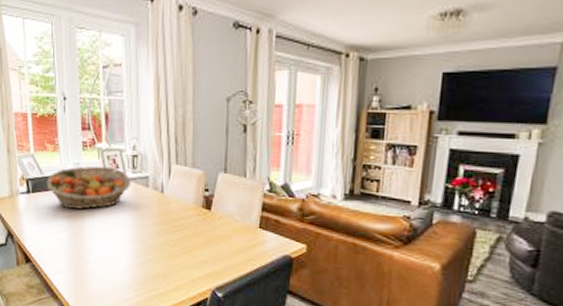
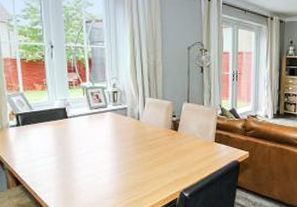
fruit basket: present [46,166,132,210] -> none [35,101,113,137]

